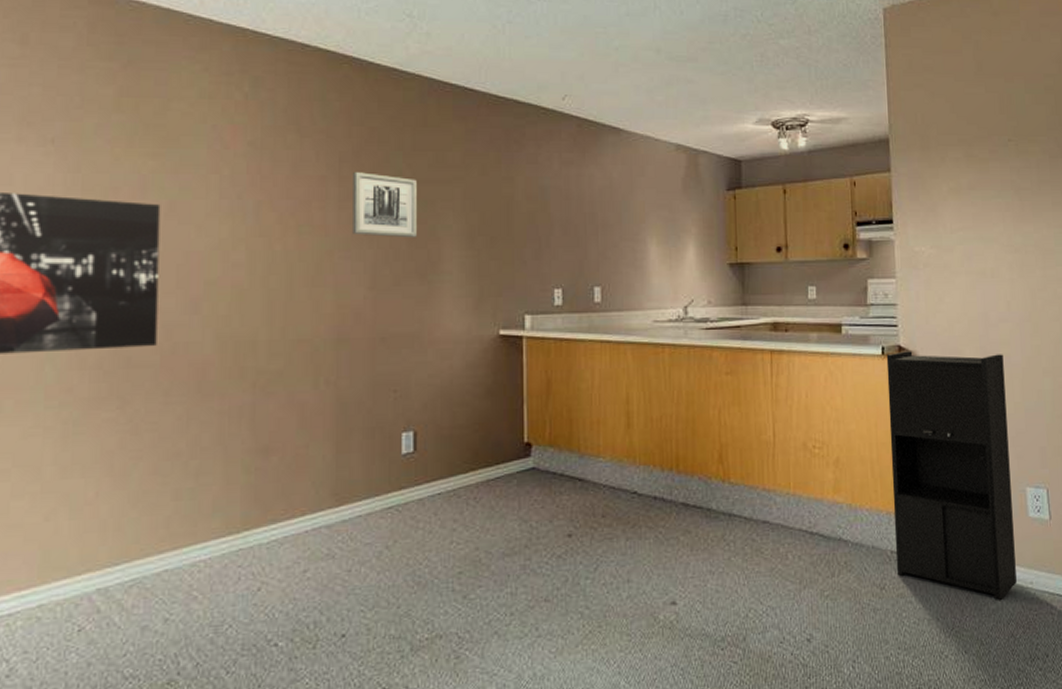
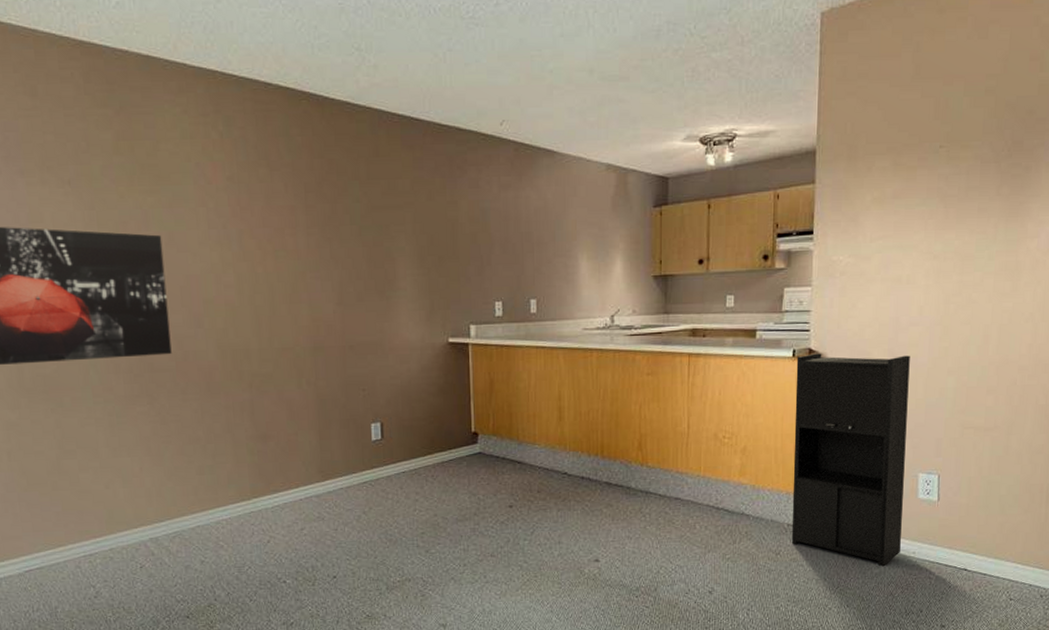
wall art: present [353,172,417,238] -> none [317,201,375,260]

